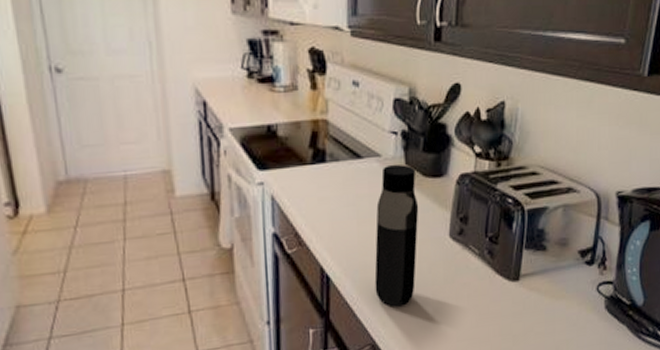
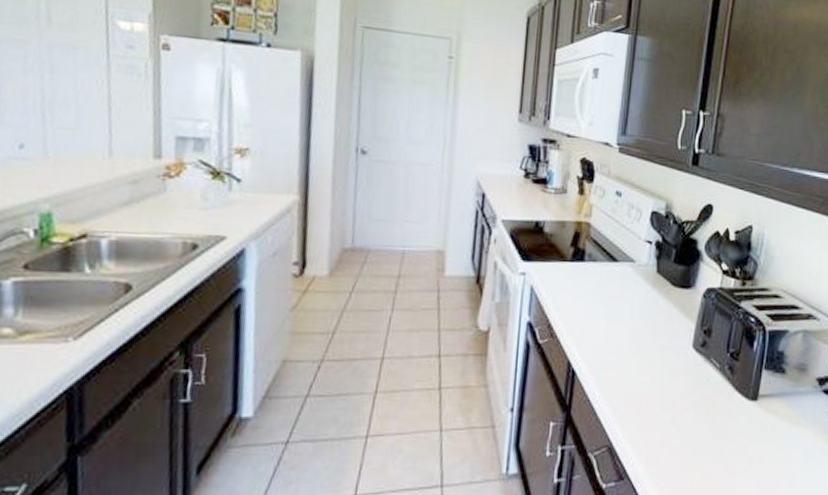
water bottle: present [374,164,419,307] -> none [617,271,666,411]

